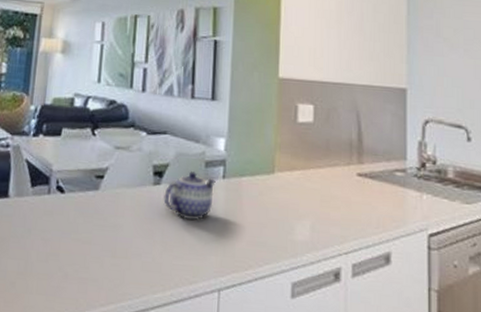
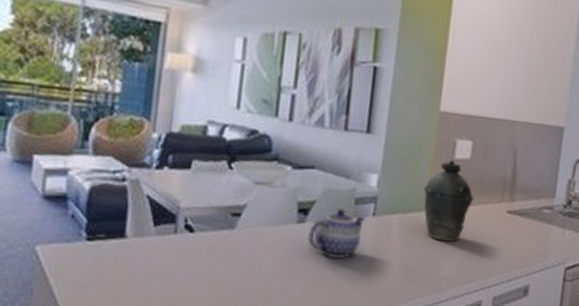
kettle: none [269,123,321,205] -> present [423,159,474,242]

